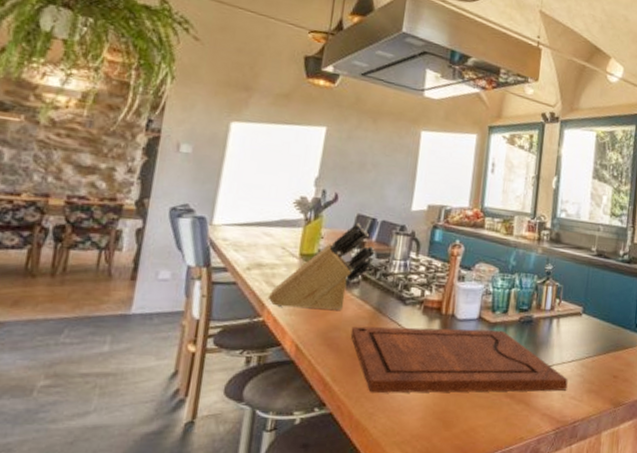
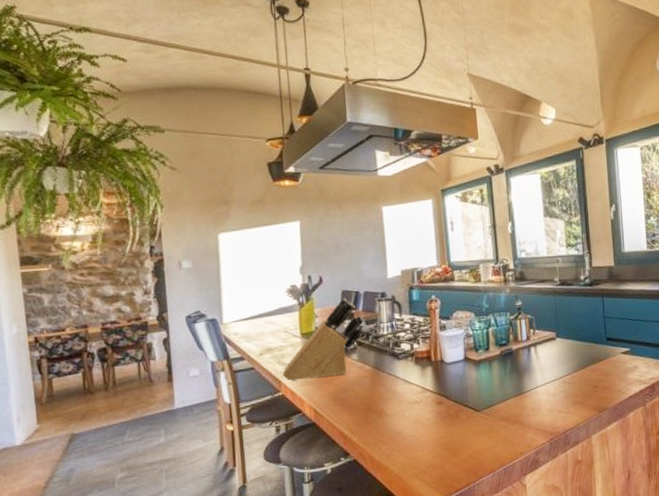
cutting board: present [350,326,568,394] -> none [357,365,554,438]

